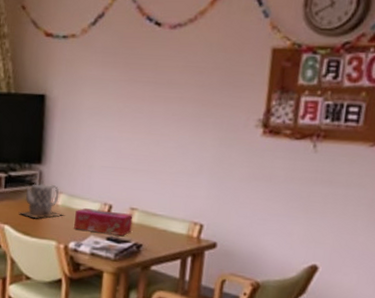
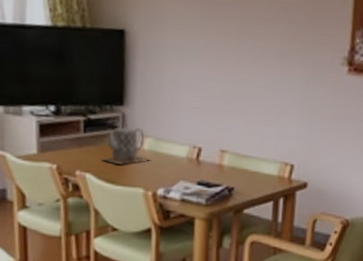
tissue box: present [74,208,133,236] -> none [162,152,224,179]

